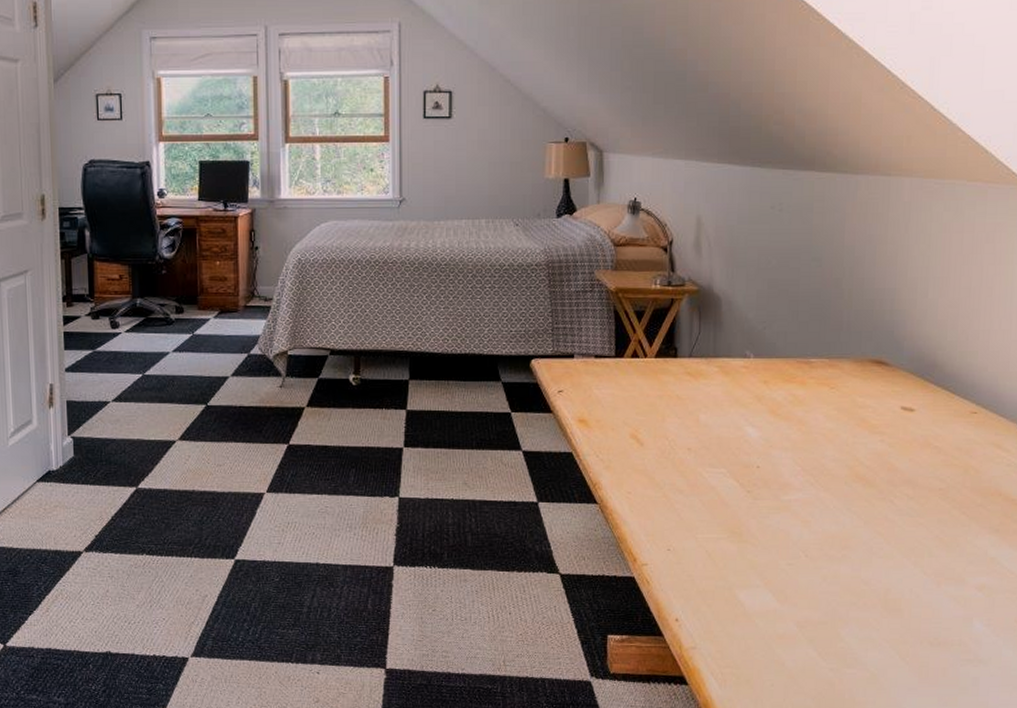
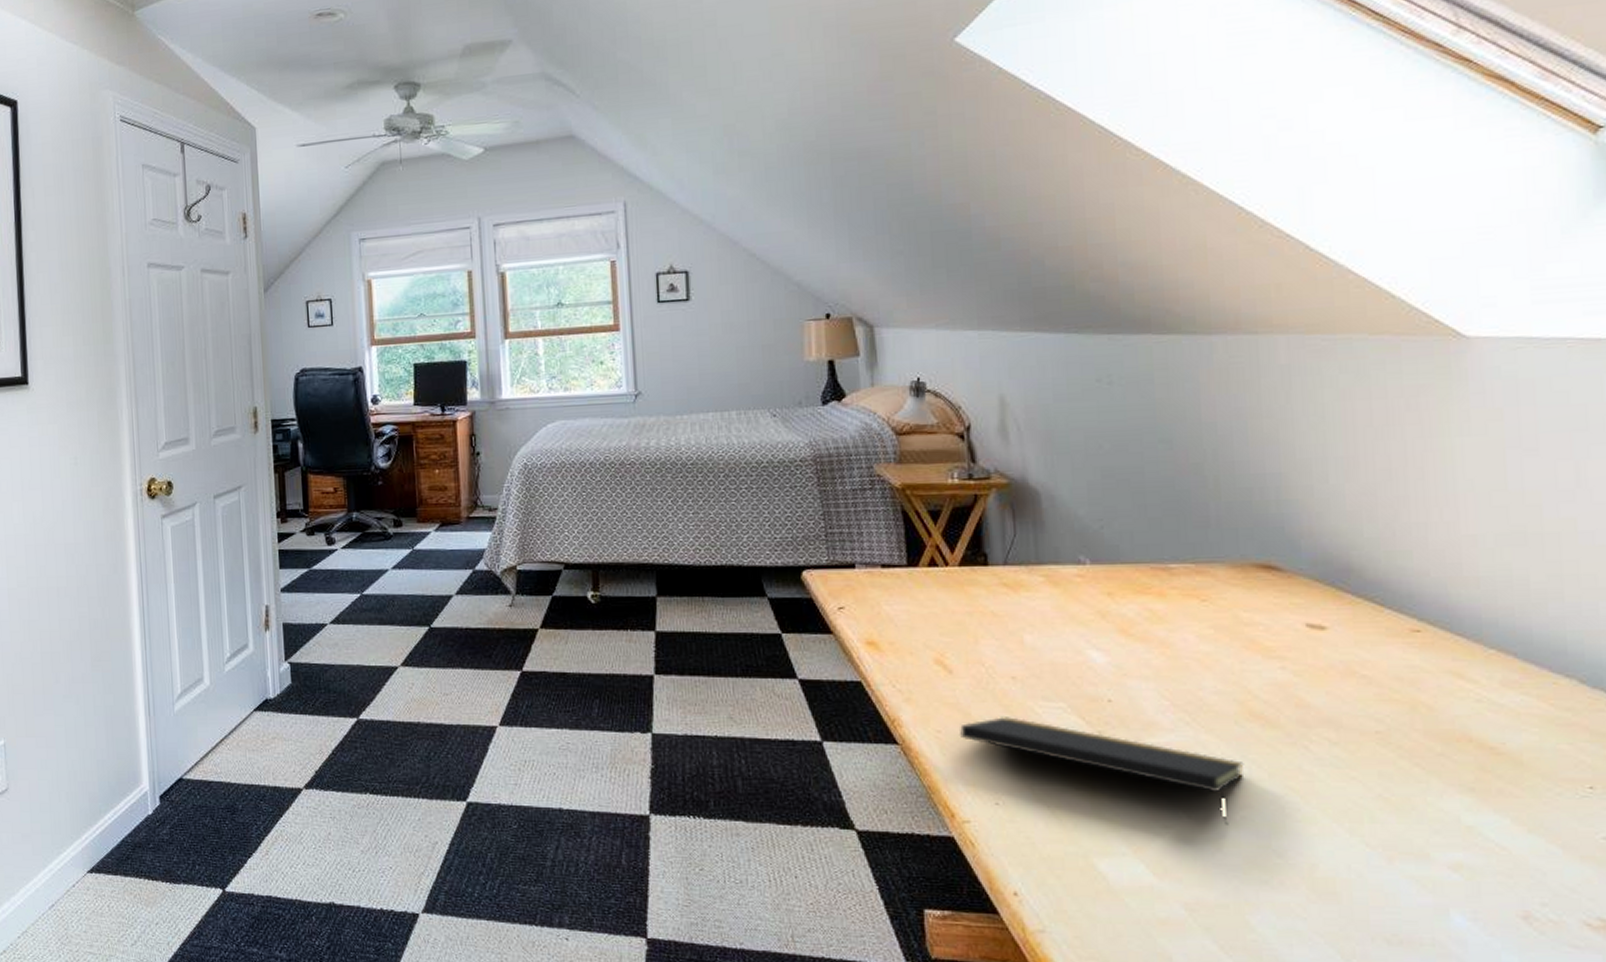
notepad: none [644,480,848,562] -> present [959,717,1244,825]

